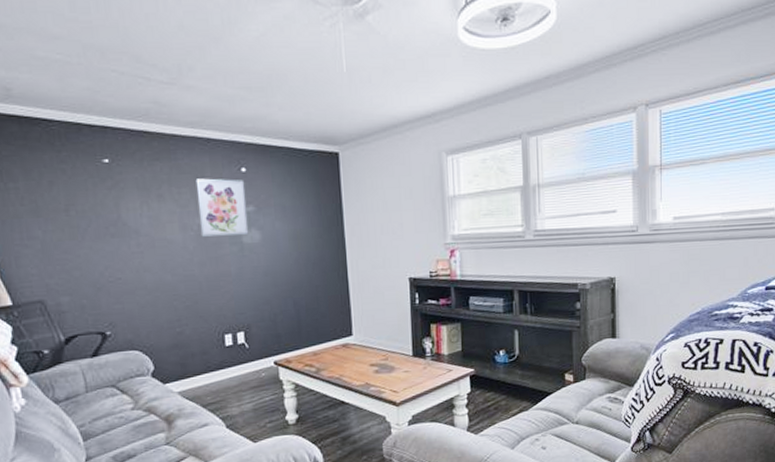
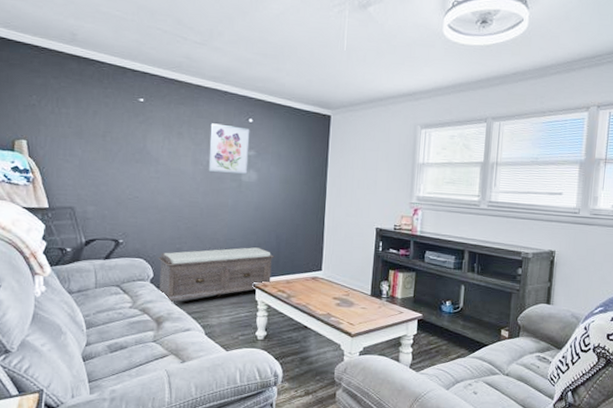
bench: none [155,318,295,398] -> present [157,246,275,304]

